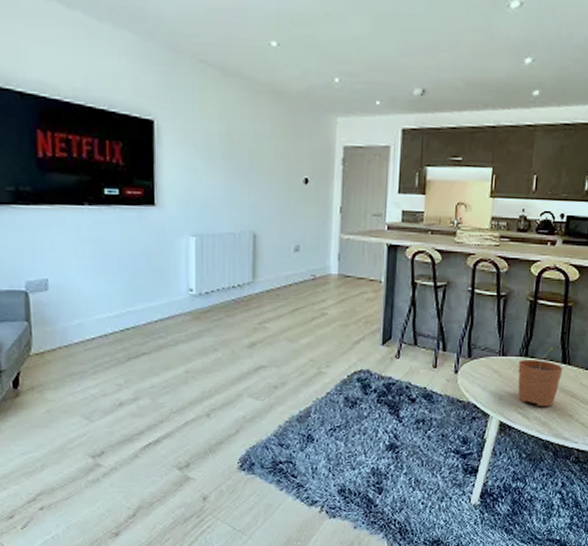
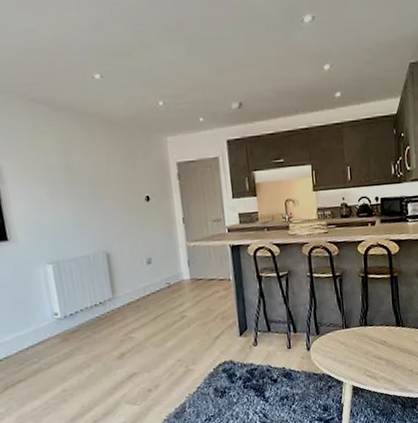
plant pot: present [518,347,563,407] -> none [360,313,399,367]

